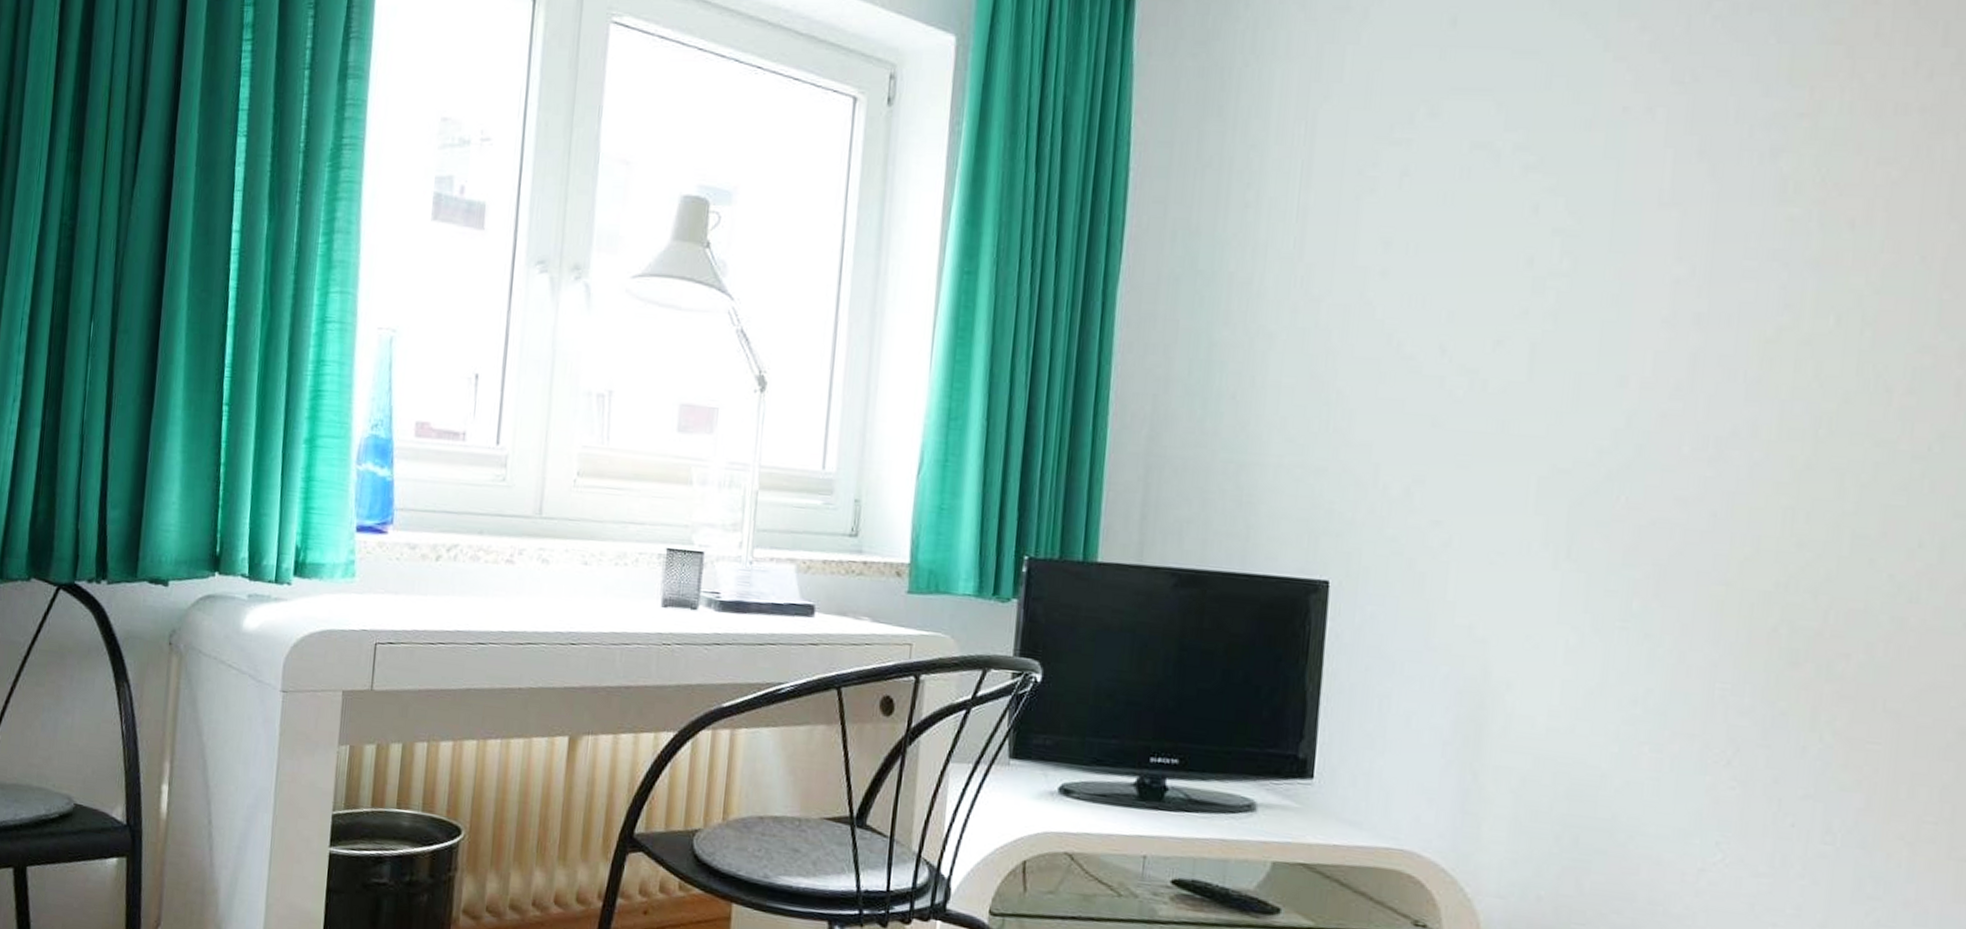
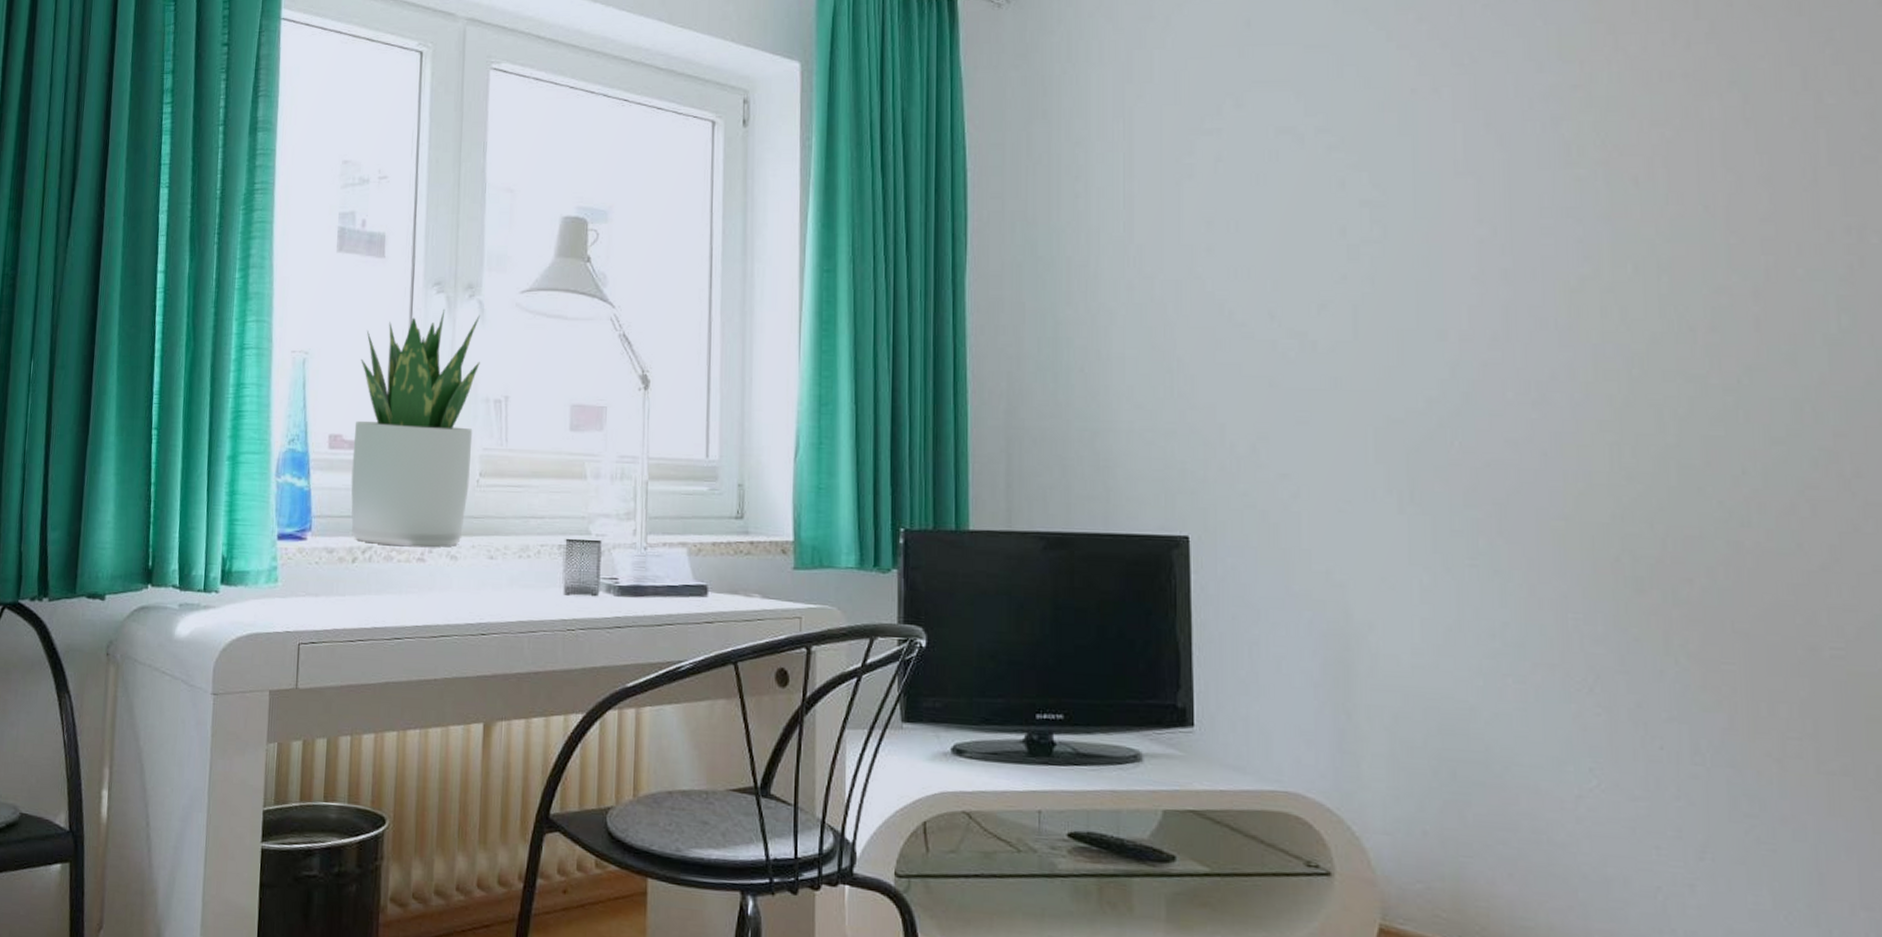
planter: none [436,291,586,550] -> present [351,310,480,548]

